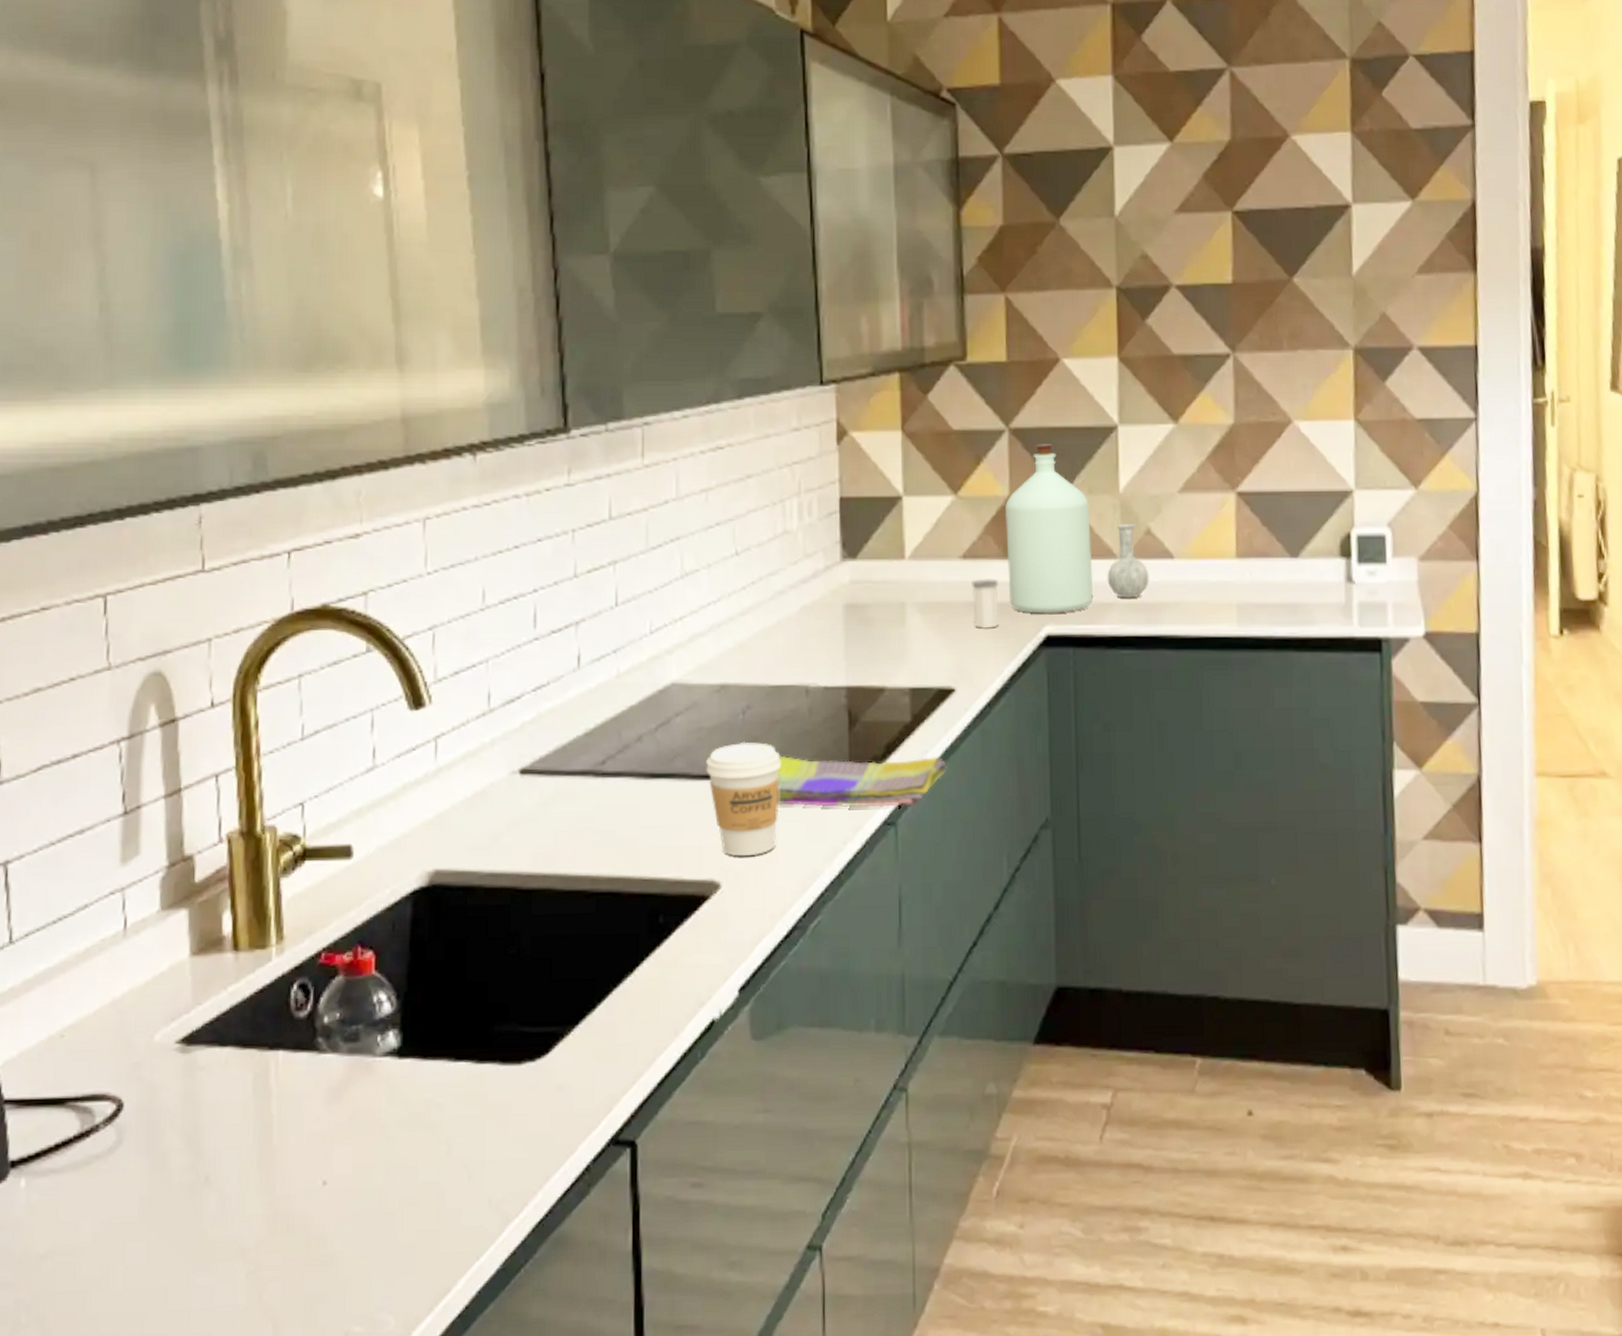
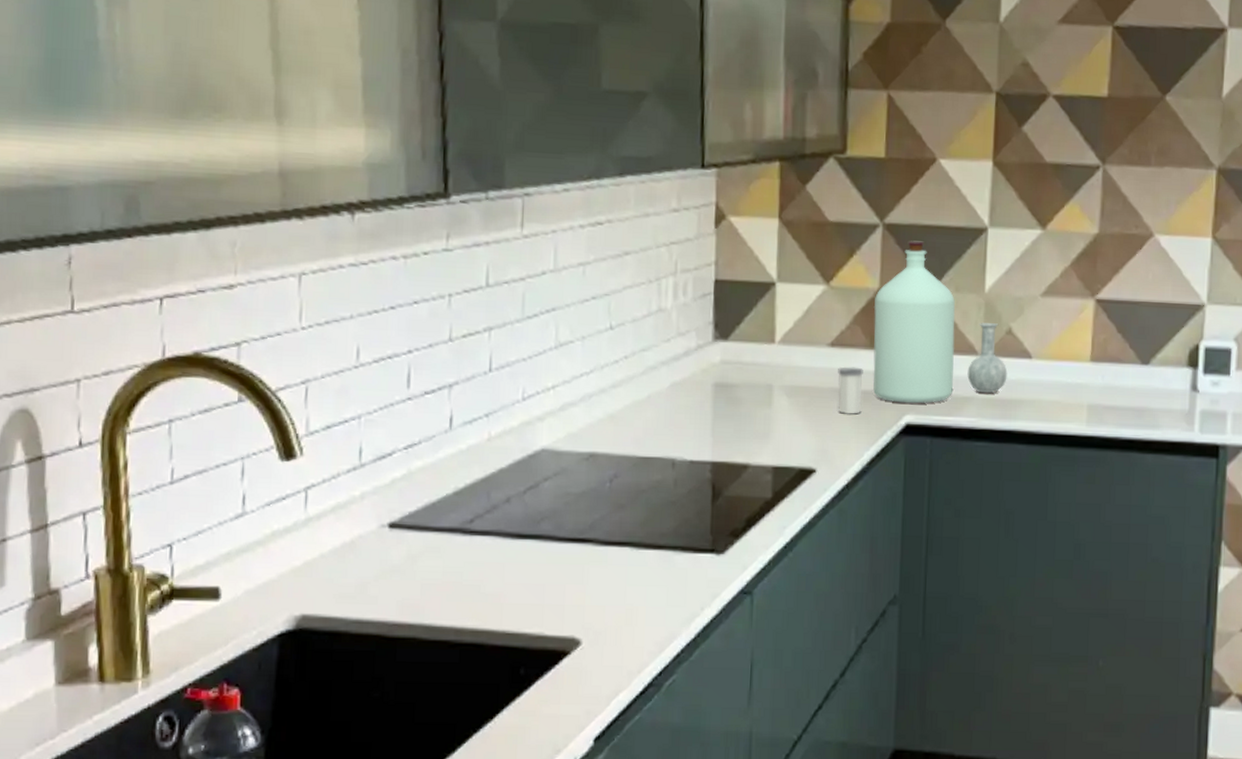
coffee cup: present [706,741,782,857] -> none [572,508,645,617]
dish towel: present [777,755,947,807] -> none [639,523,804,578]

